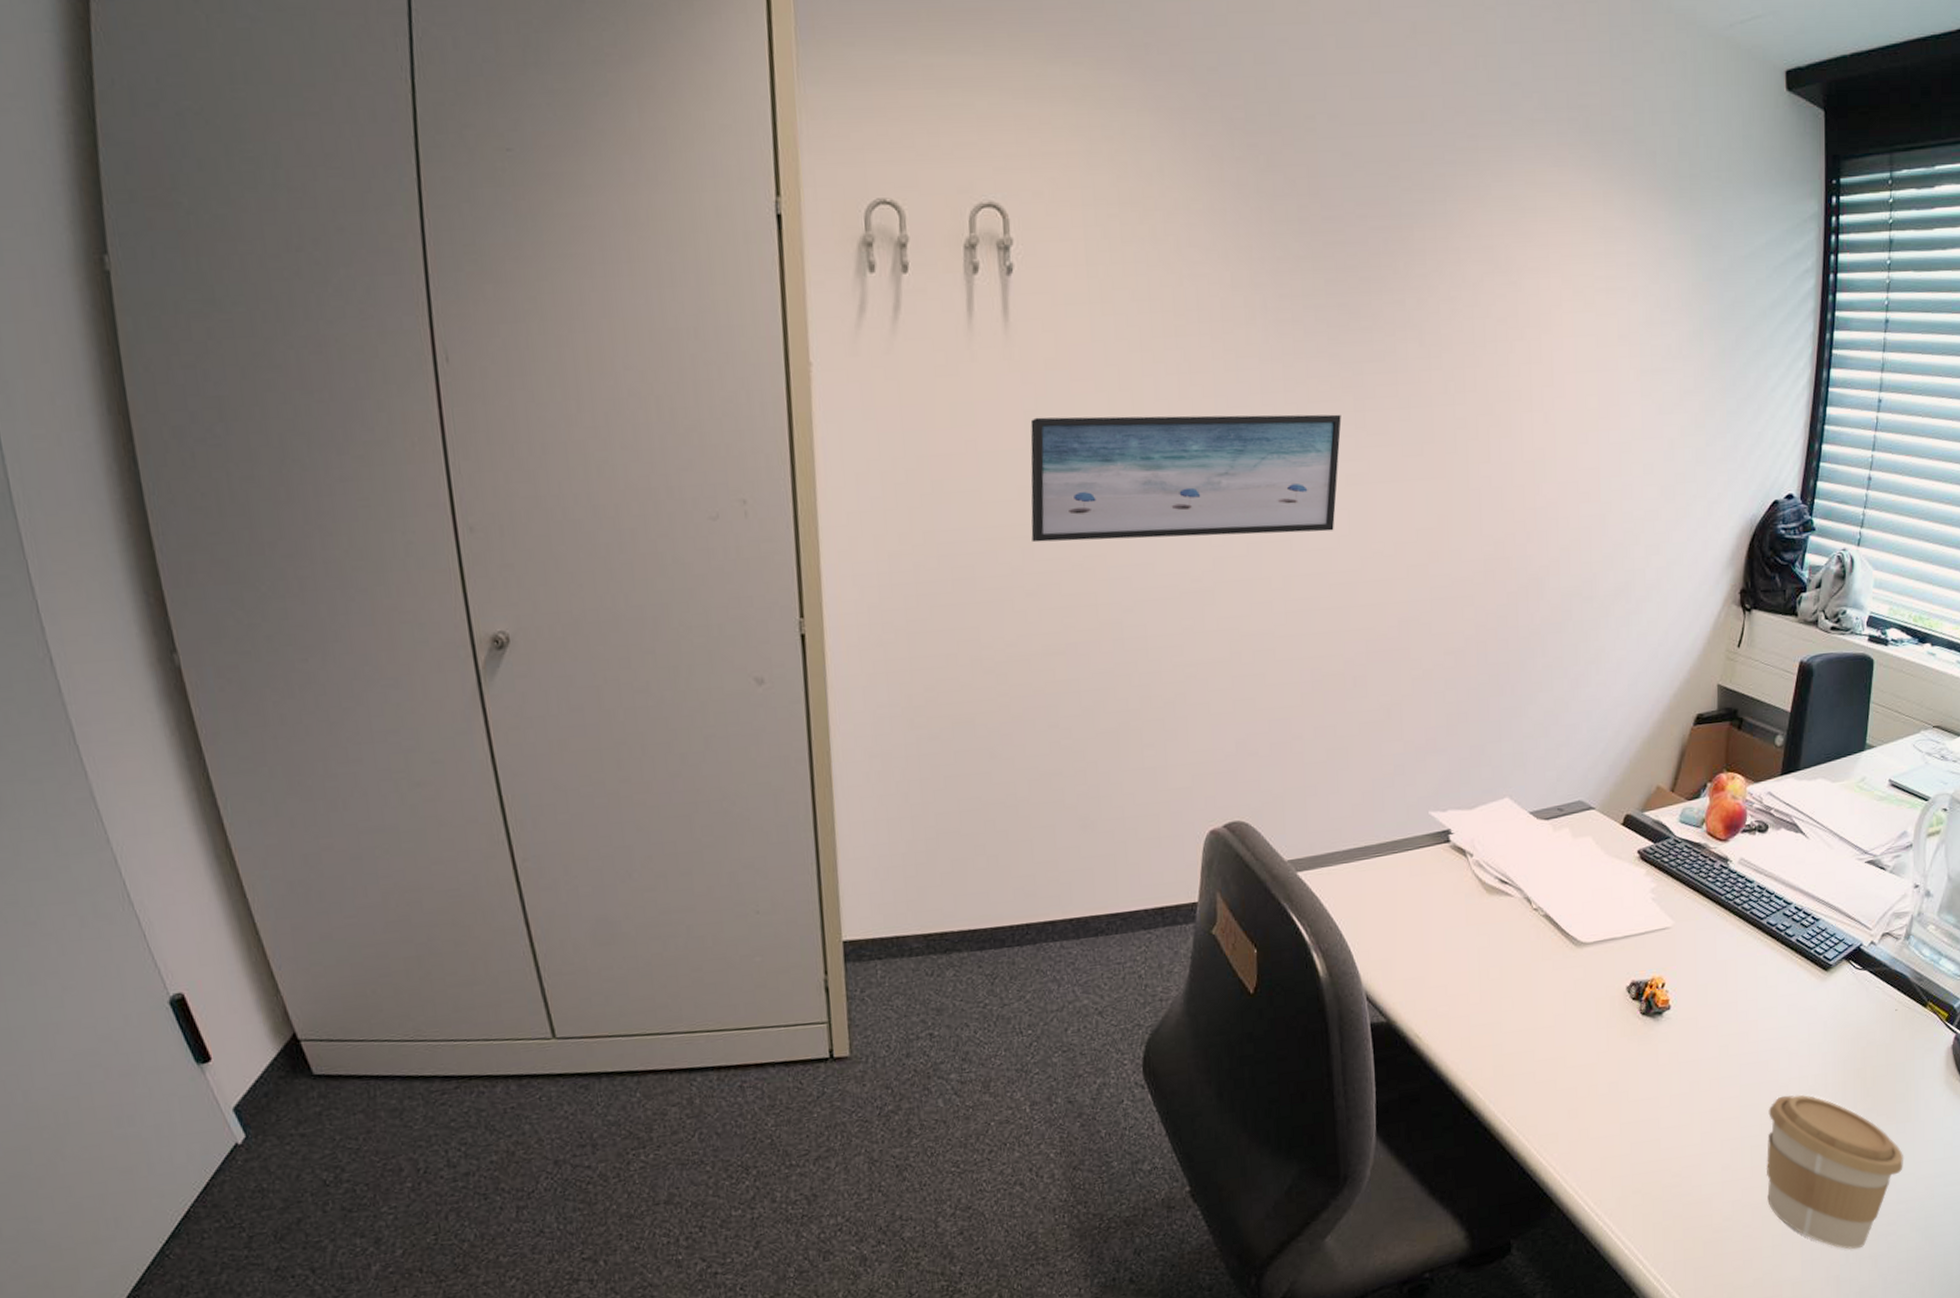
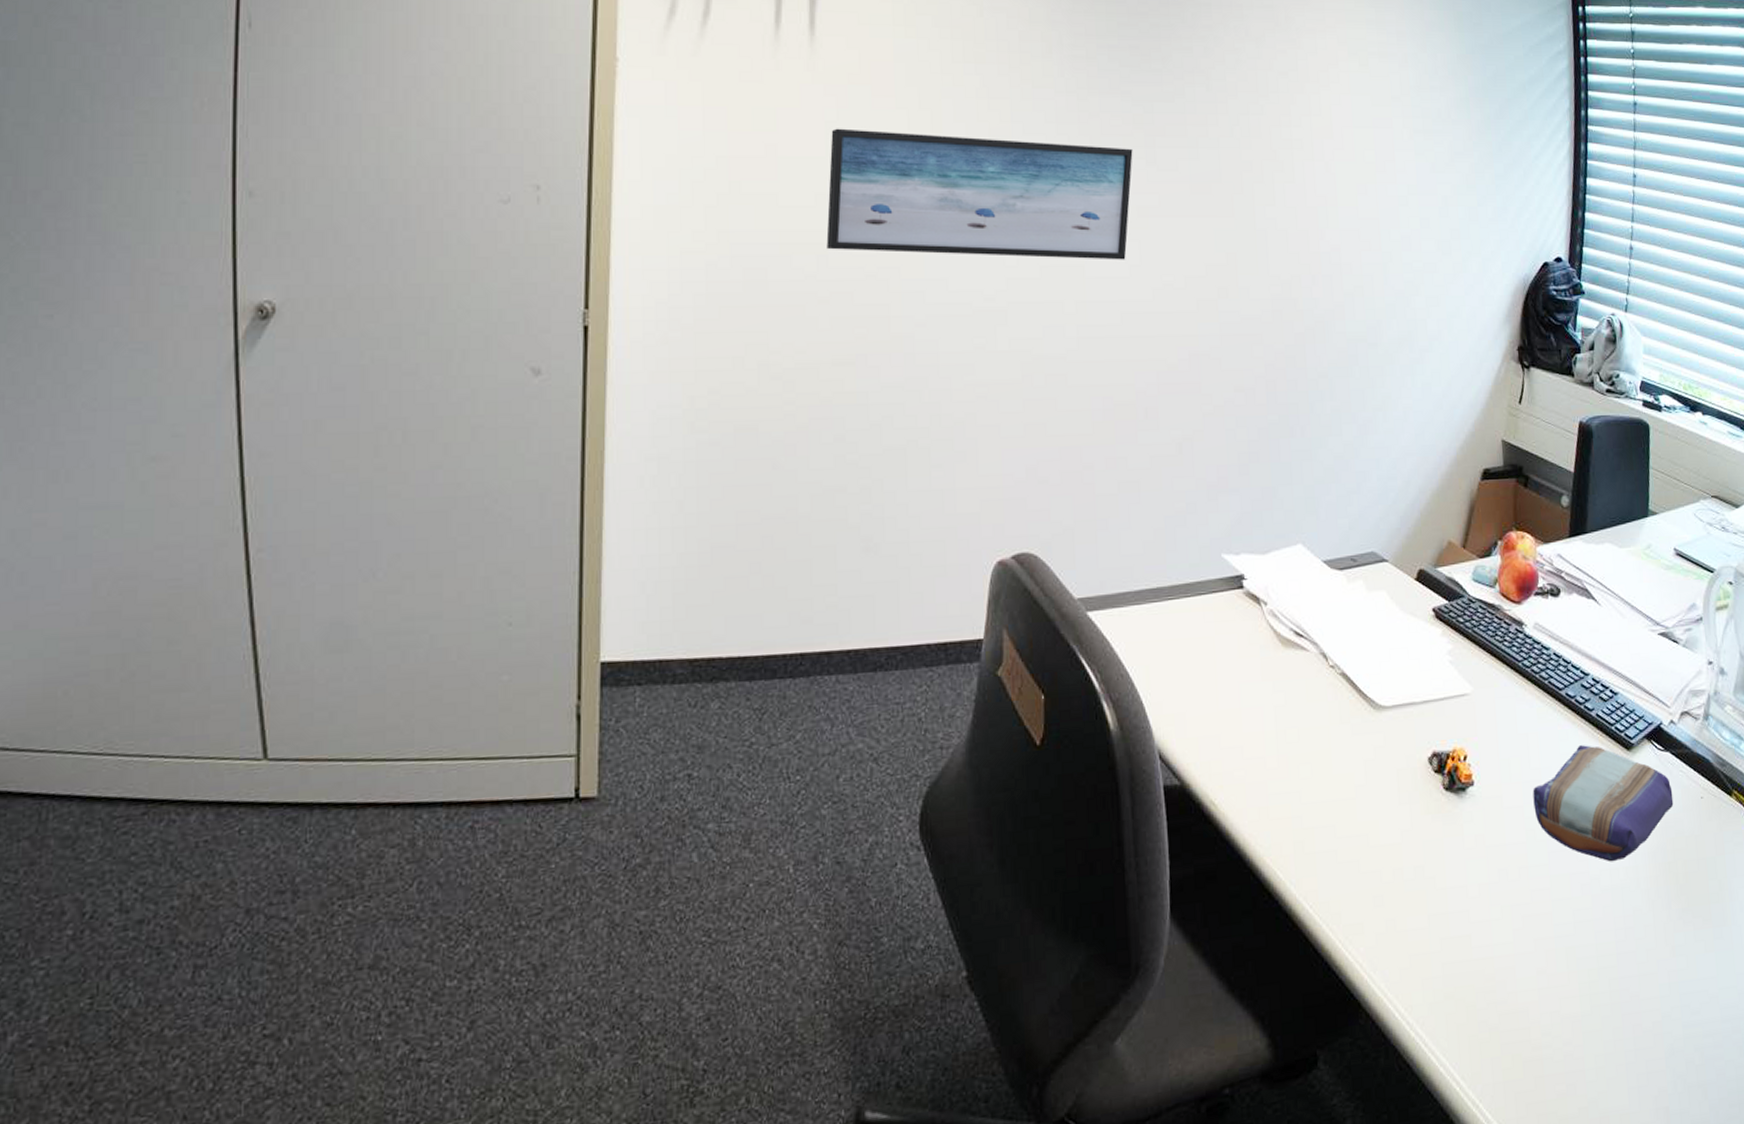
pencil case: none [1728,968,1867,1071] -> present [1533,745,1674,862]
coffee cup: present [1766,1094,1904,1250] -> none [1581,889,1725,1076]

